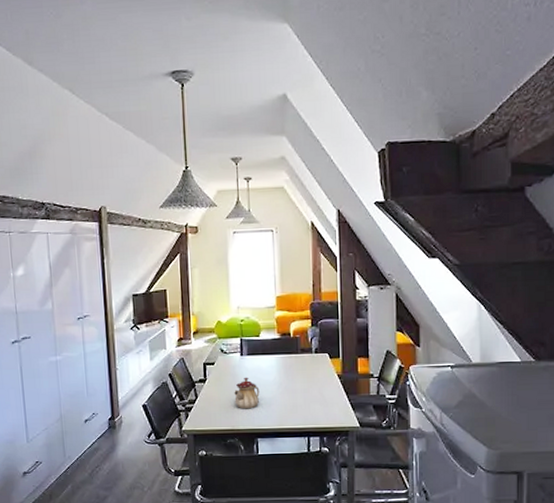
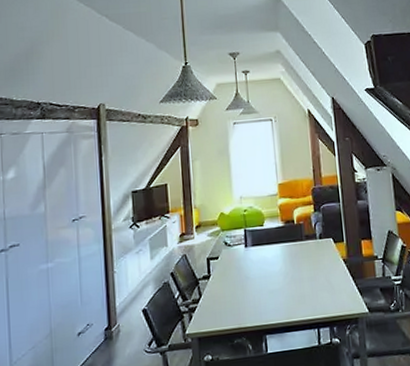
teapot: present [234,377,260,409] -> none [240,269,266,305]

